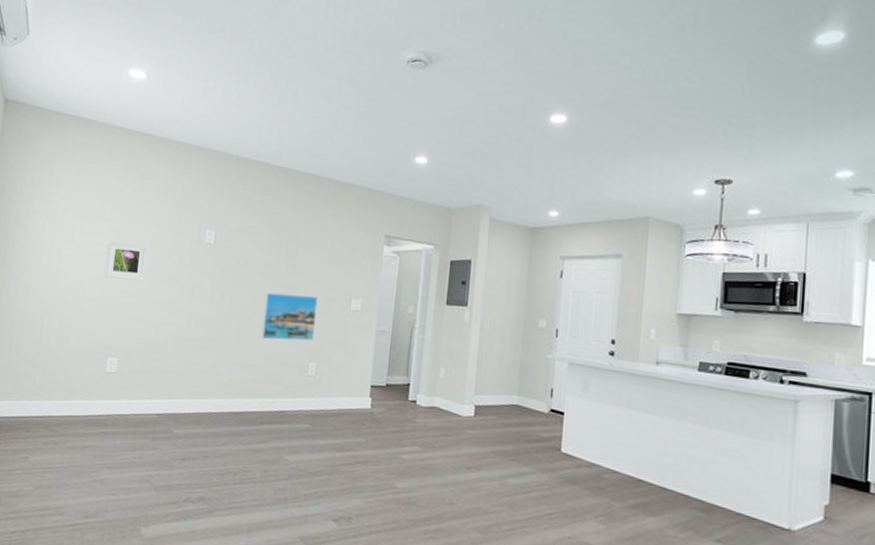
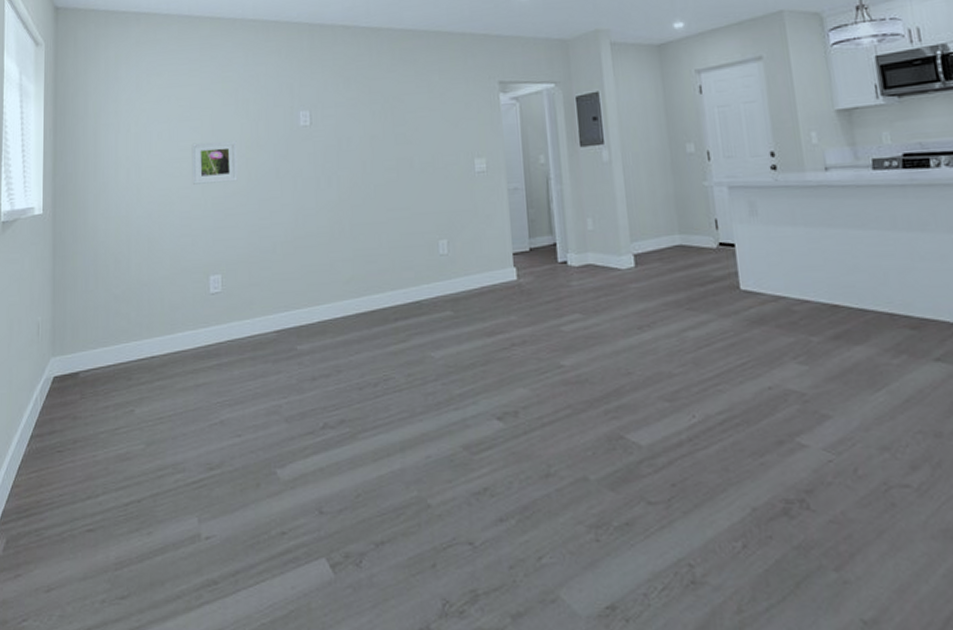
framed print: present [261,292,318,341] -> none [377,163,440,223]

